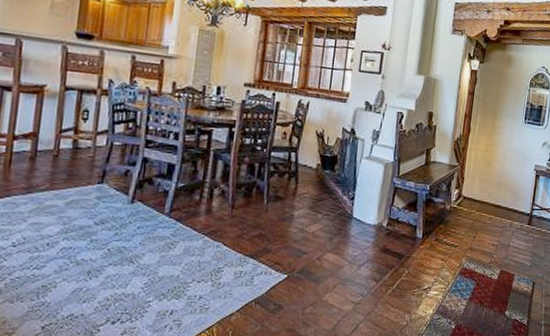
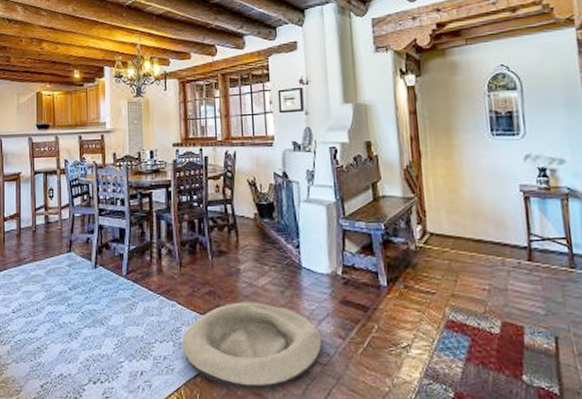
dog bed: none [220,246,359,326] -> present [181,302,322,390]

